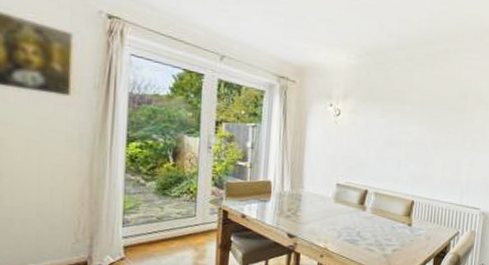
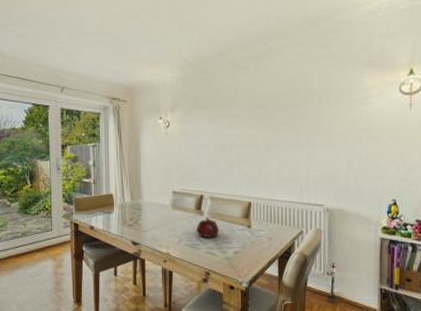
teapot: none [357,213,380,234] -> present [196,217,219,238]

